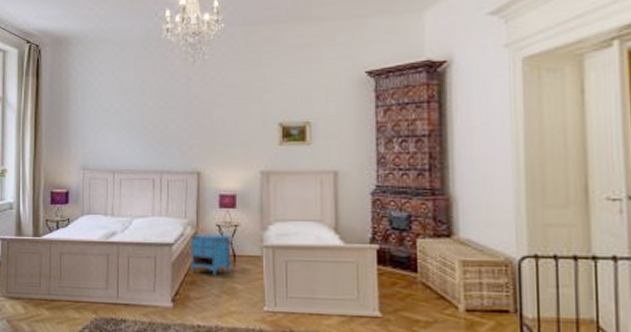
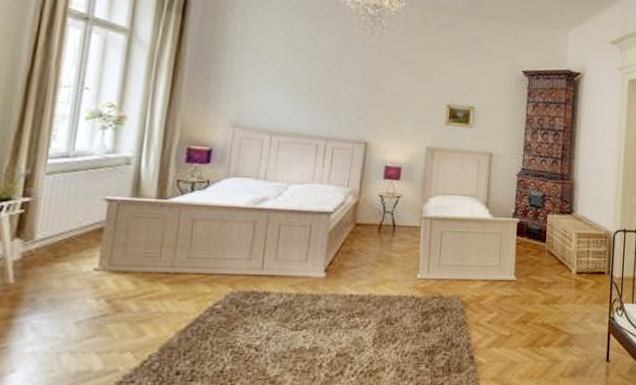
nightstand: present [191,233,231,277] -> none [348,203,392,246]

